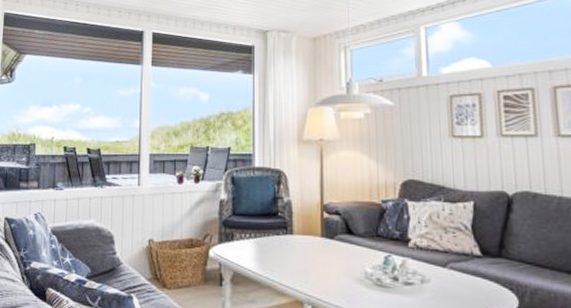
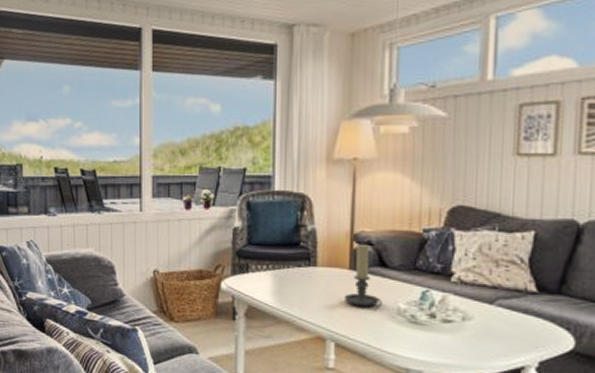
candle holder: none [317,213,351,272] -> present [343,243,382,308]

